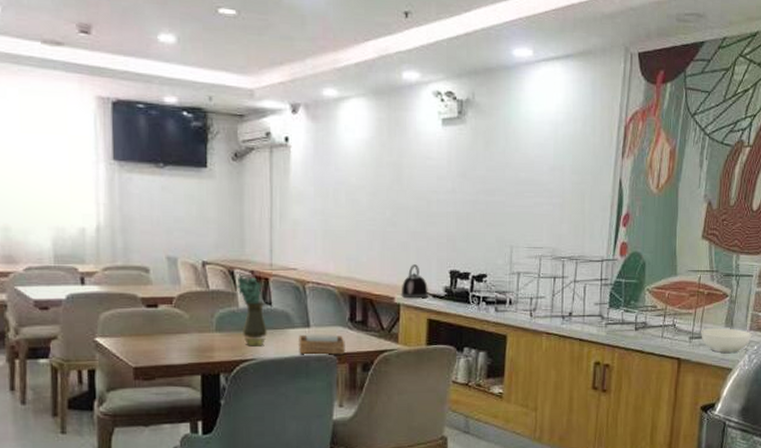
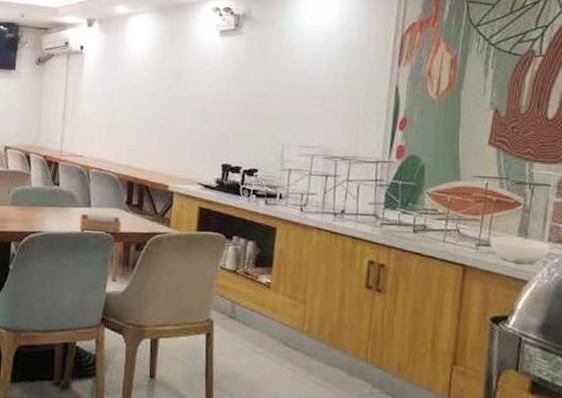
vase: present [237,274,267,347] -> none [31,158,54,221]
kettle: present [401,264,429,300] -> none [174,157,202,189]

